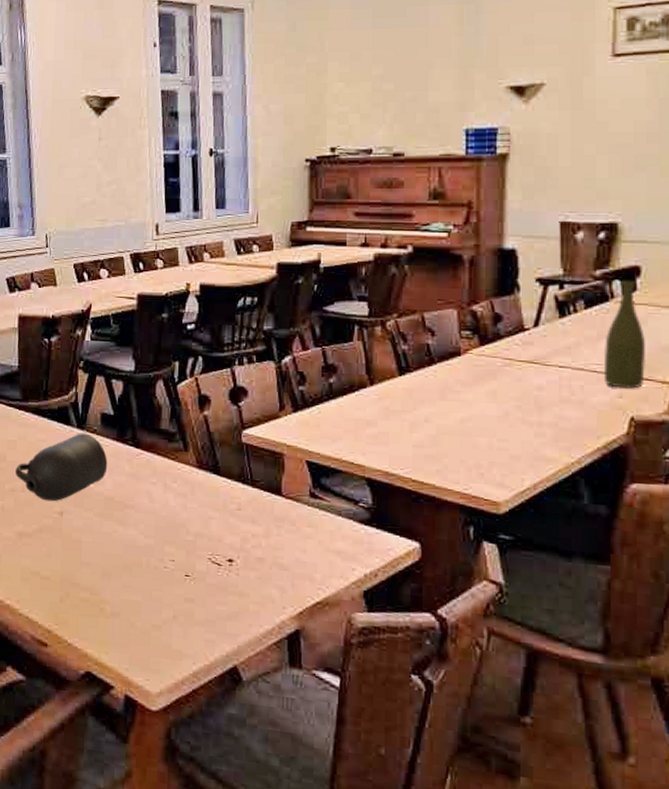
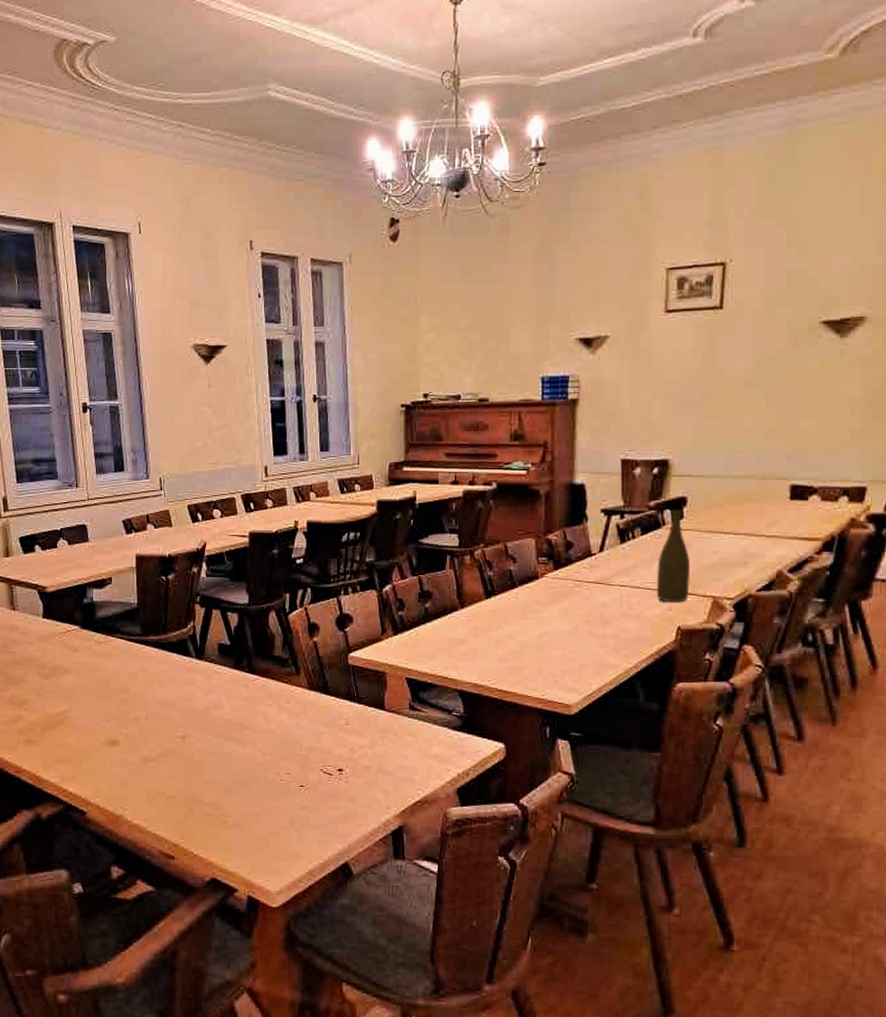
atomizer: present [15,433,108,502] -> none [138,663,226,727]

